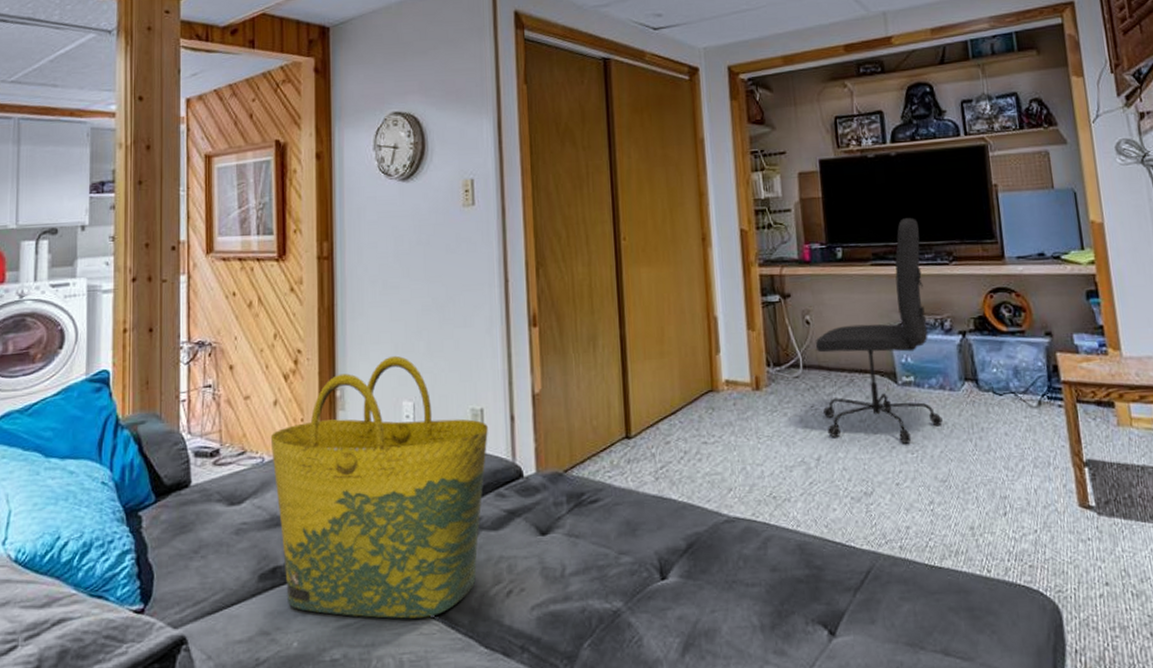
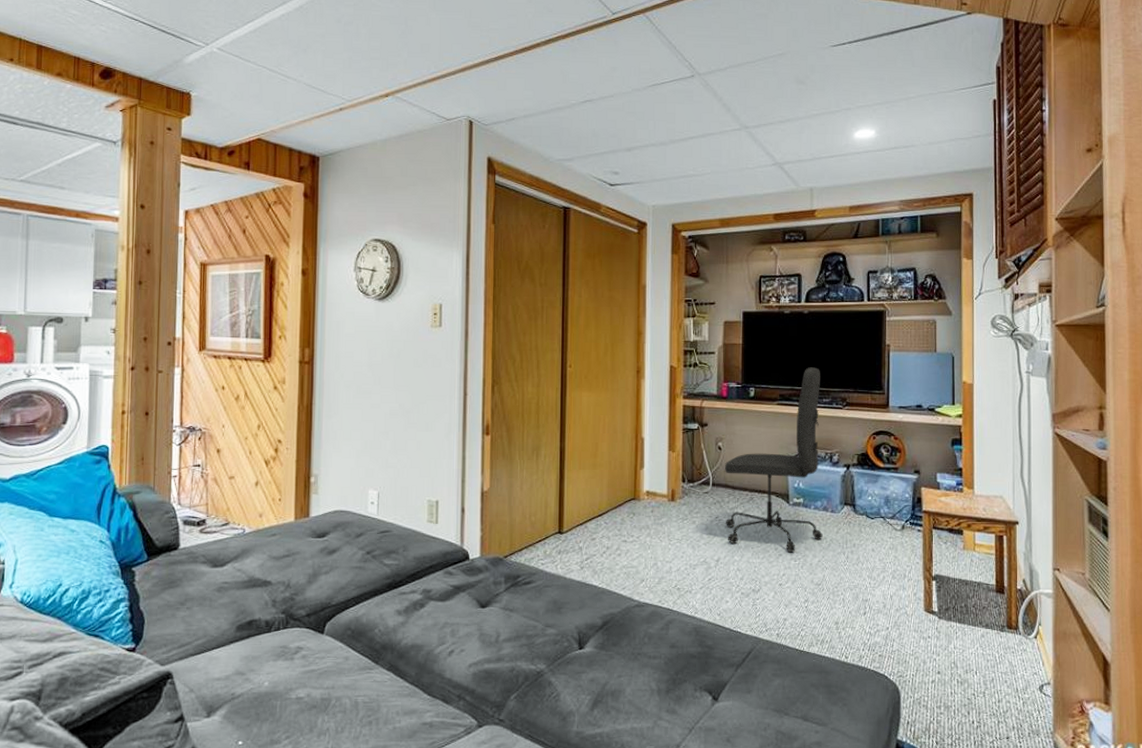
tote bag: present [270,355,488,619] -> none [251,451,441,668]

